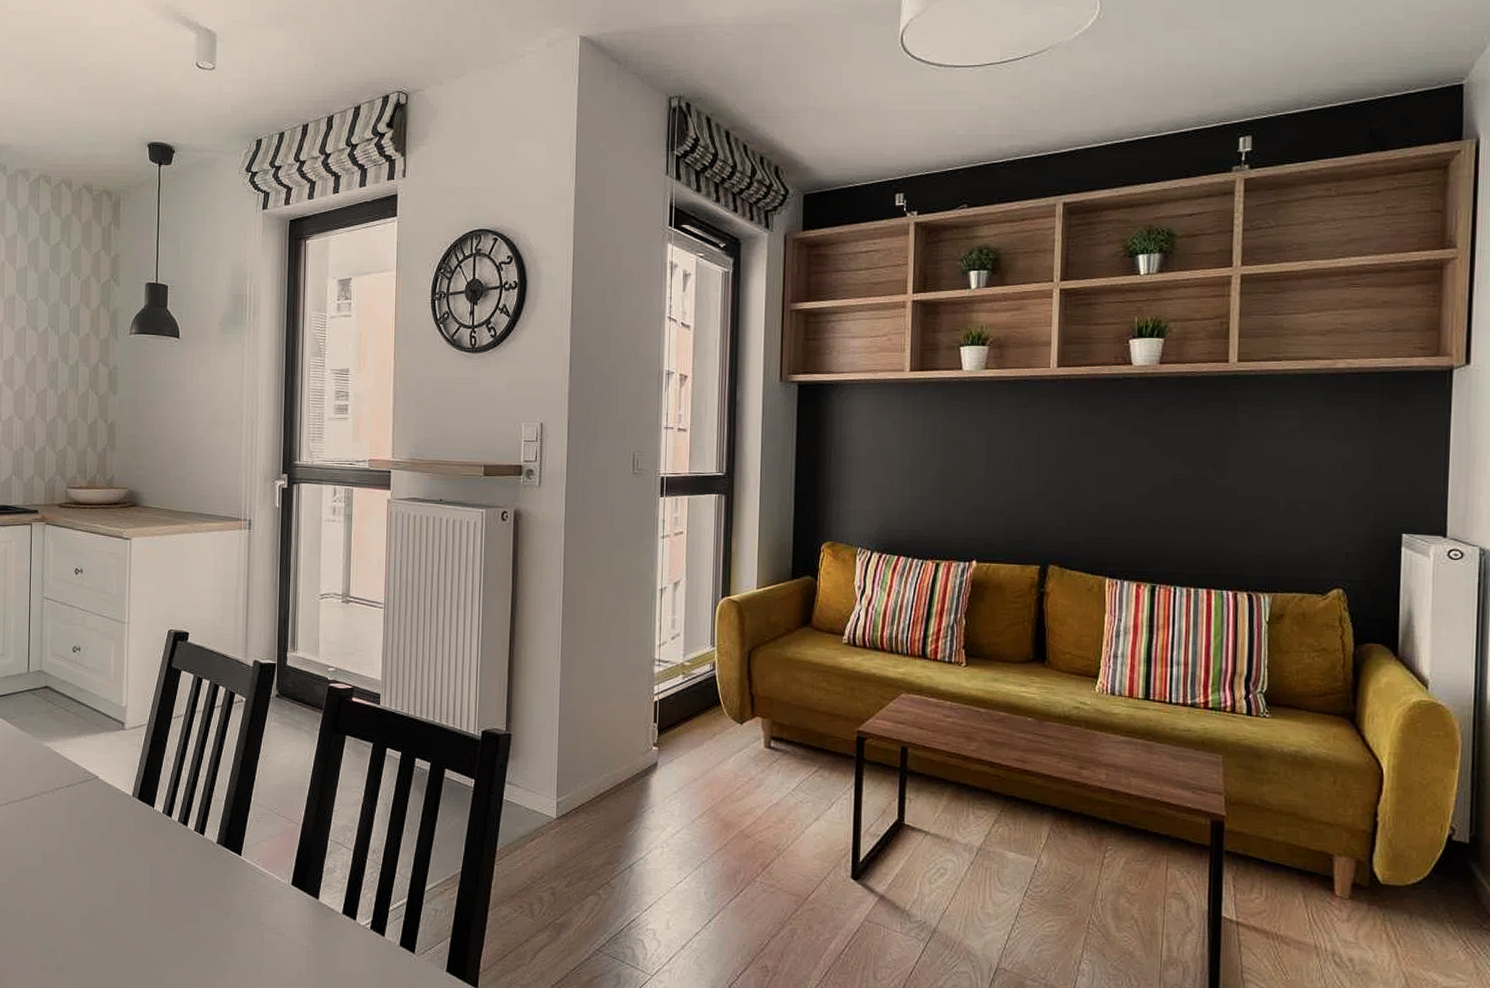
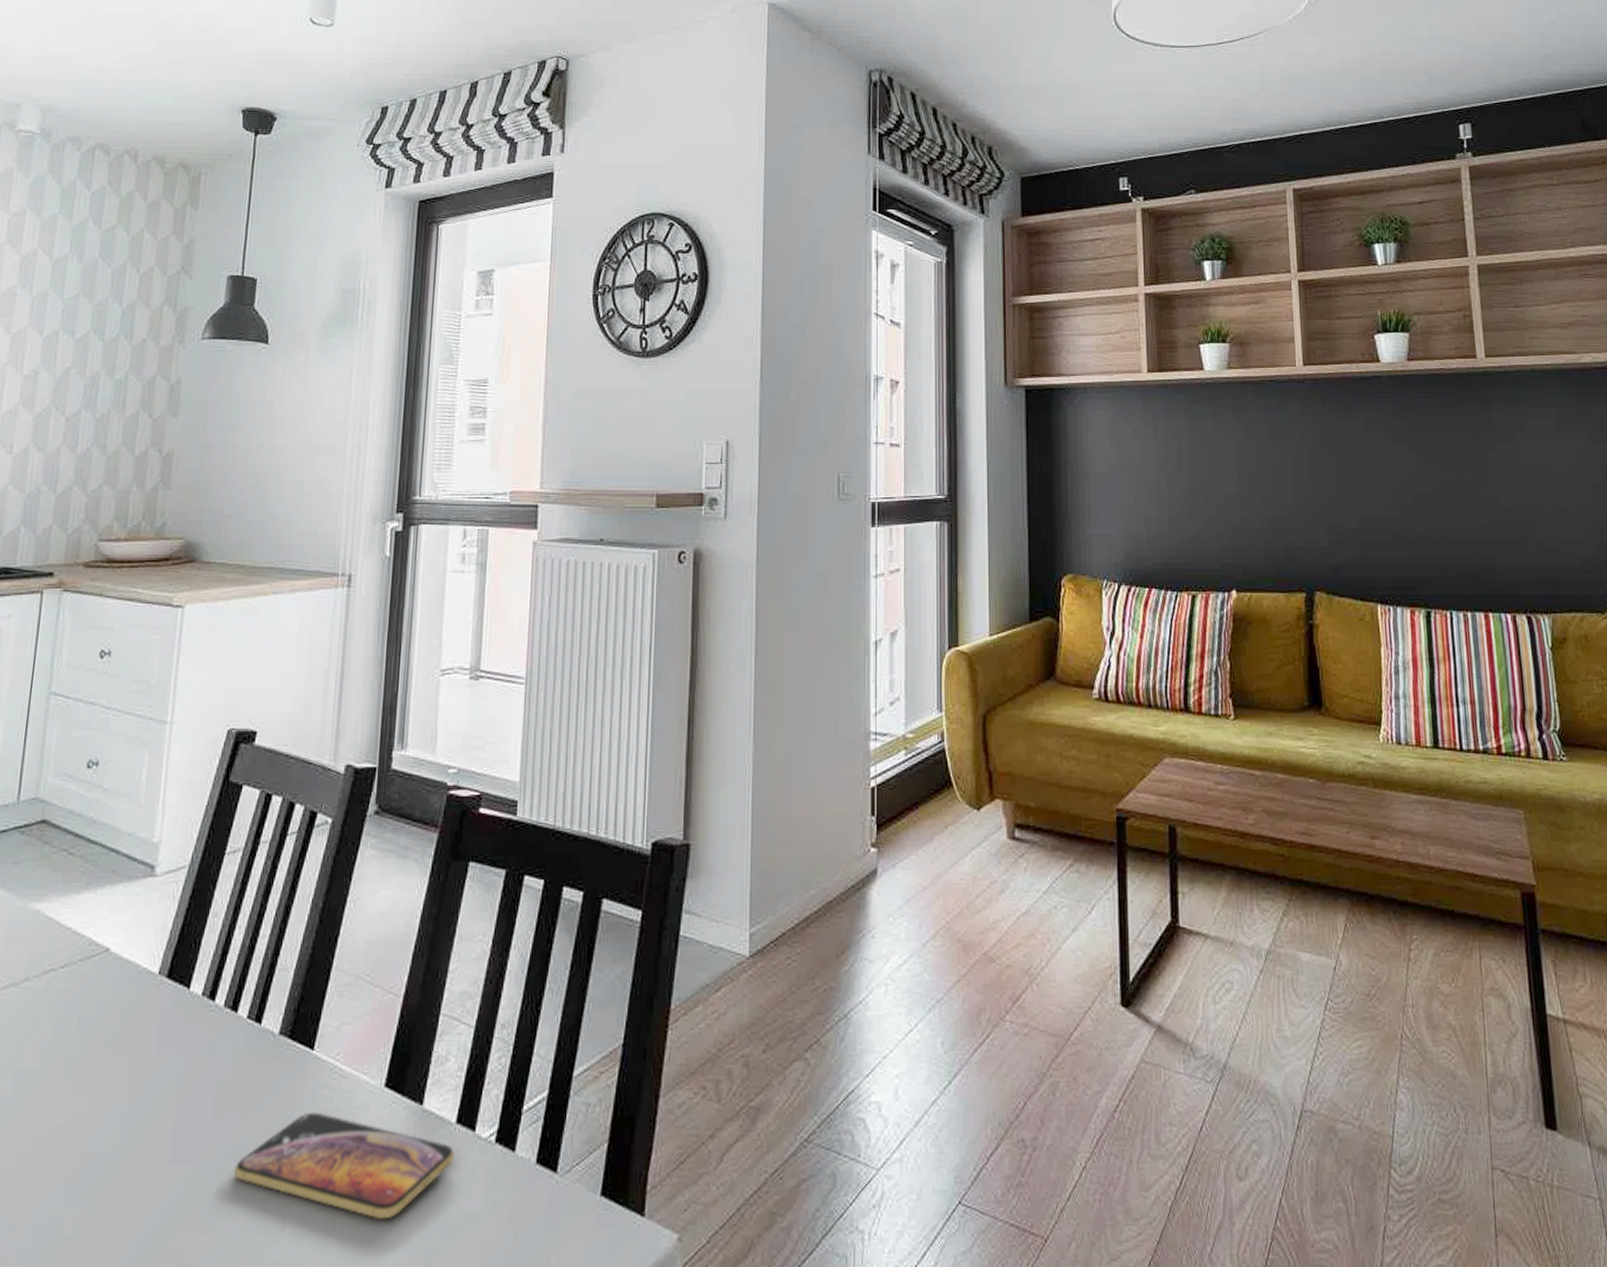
smartphone: none [191,896,342,972] -> present [233,1112,454,1220]

